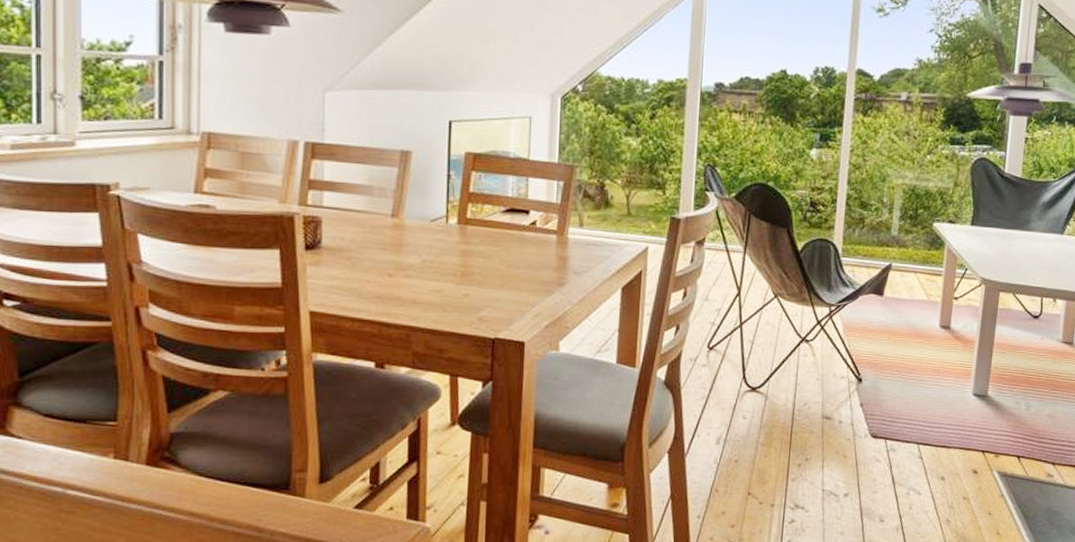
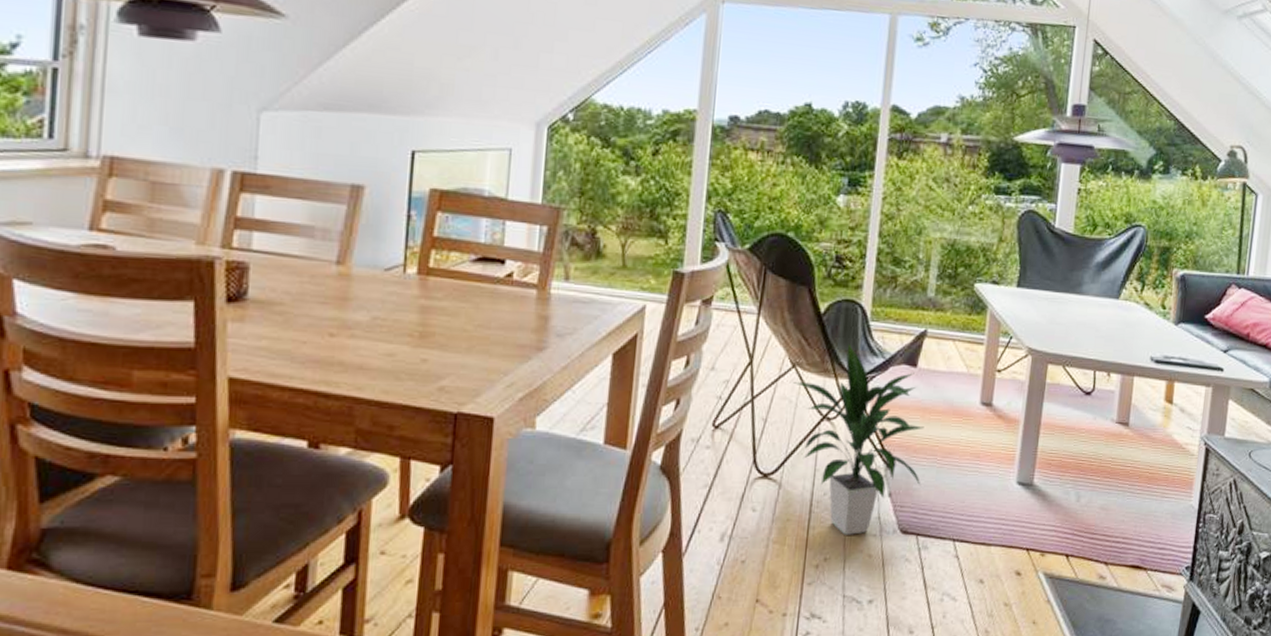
indoor plant: none [775,277,890,439] -> present [792,344,924,535]

